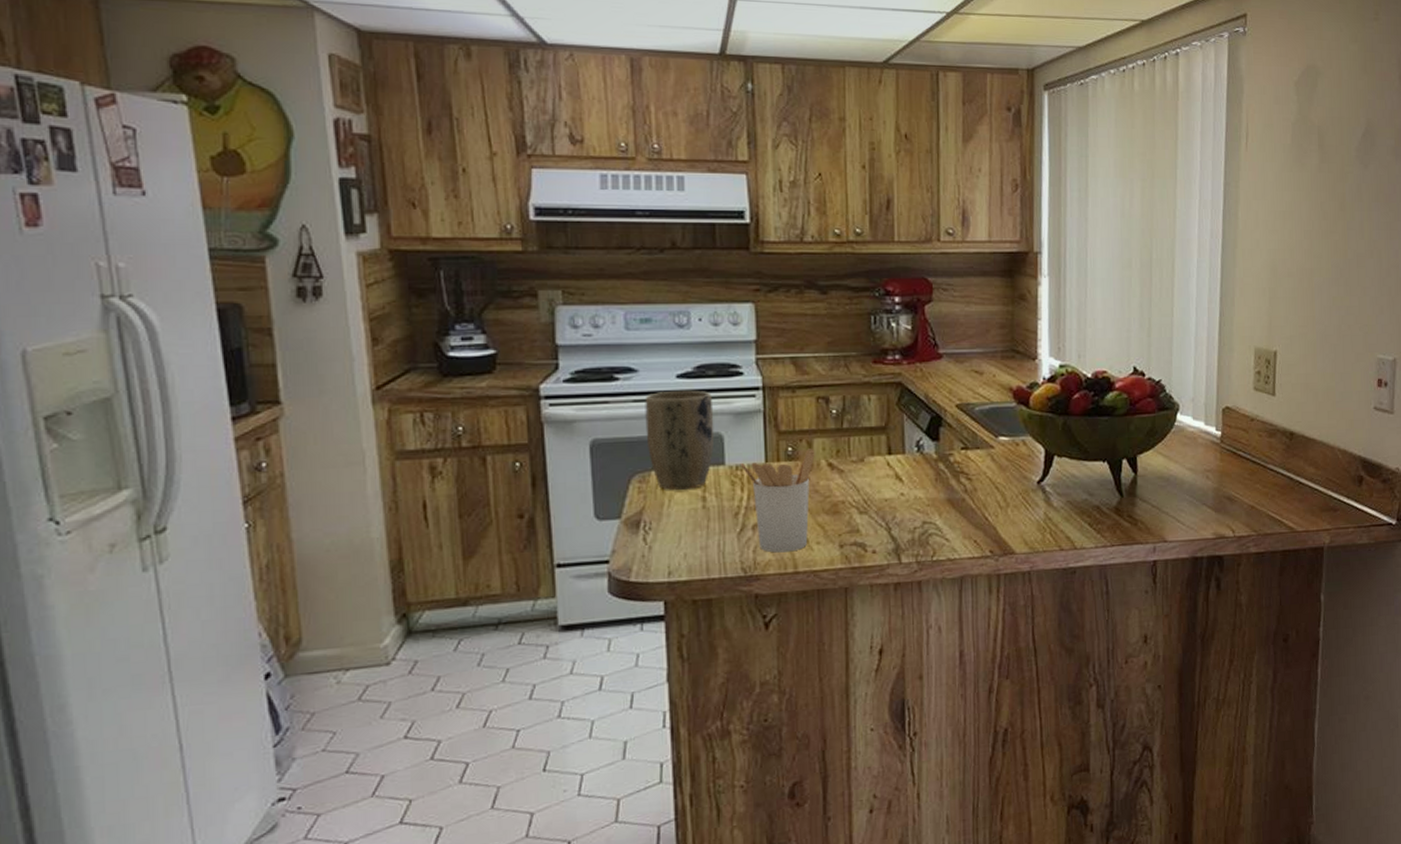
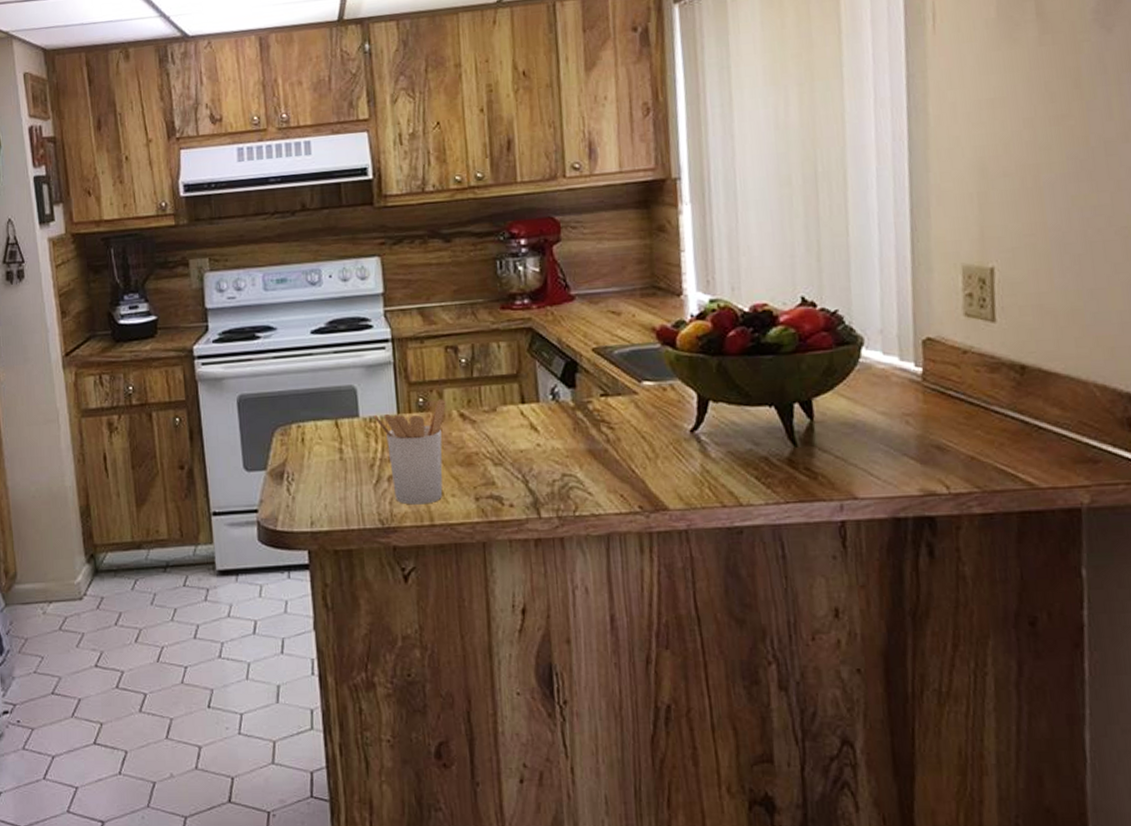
plant pot: present [645,390,714,490] -> none [283,345,348,442]

